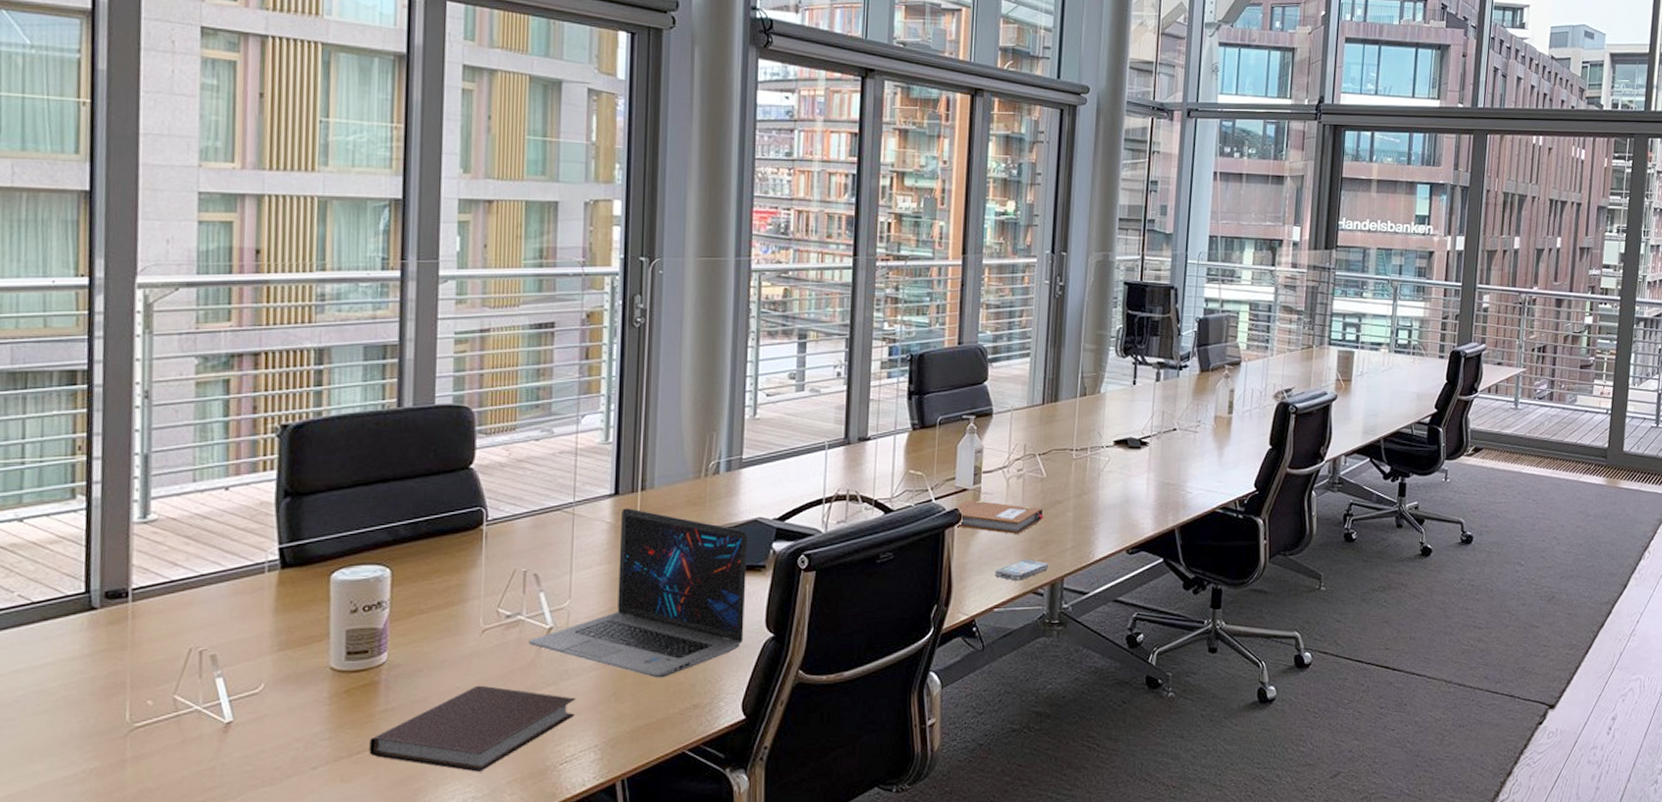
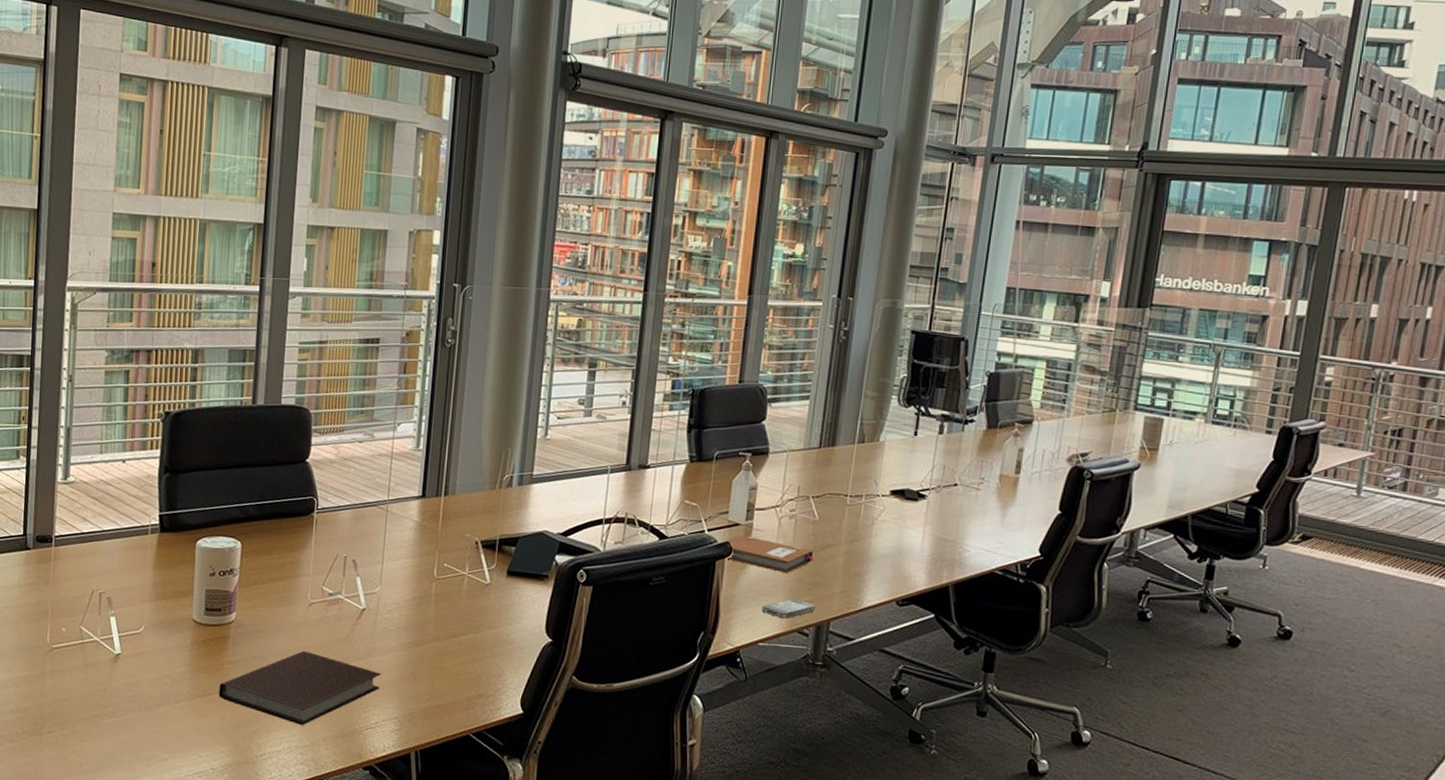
laptop: present [528,508,748,679] -> none [345,510,534,666]

